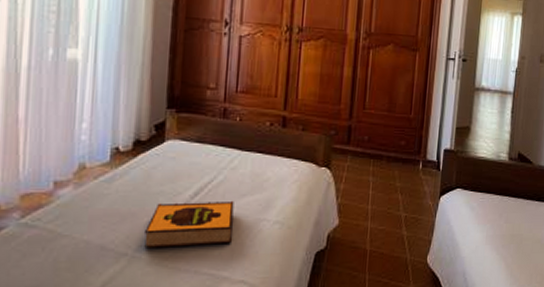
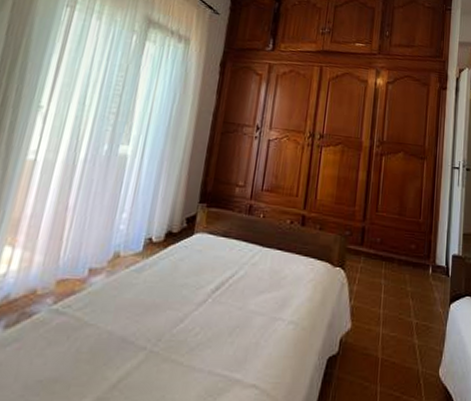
hardback book: present [144,200,234,248] -> none [163,295,253,343]

